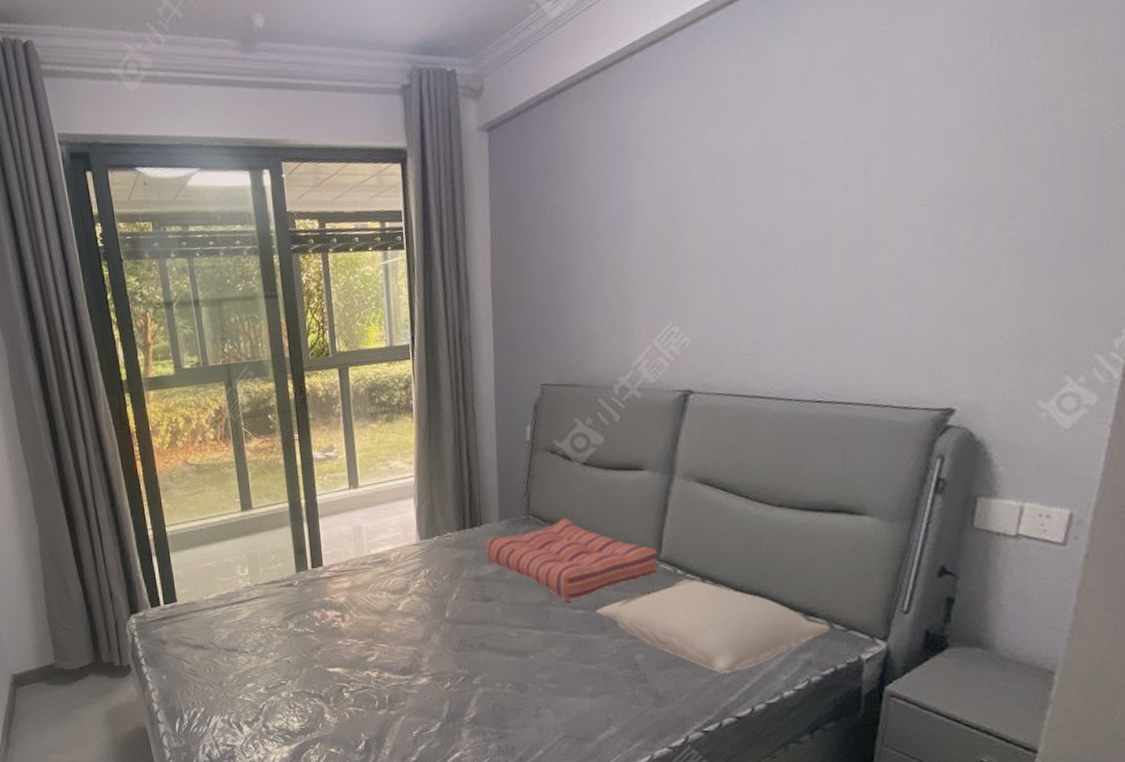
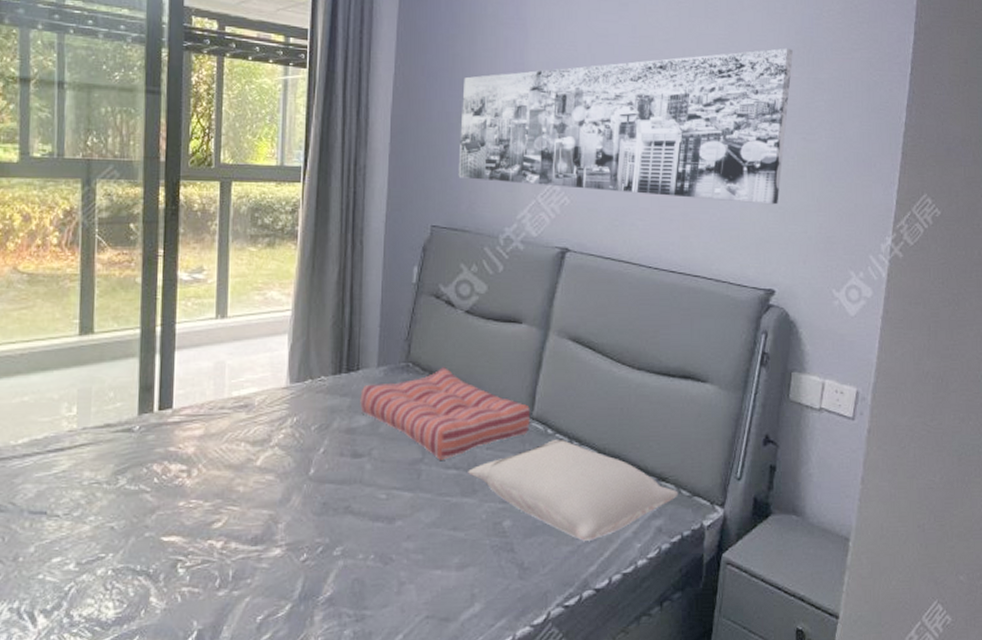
wall art: none [564,116,984,334] -> present [458,47,793,205]

